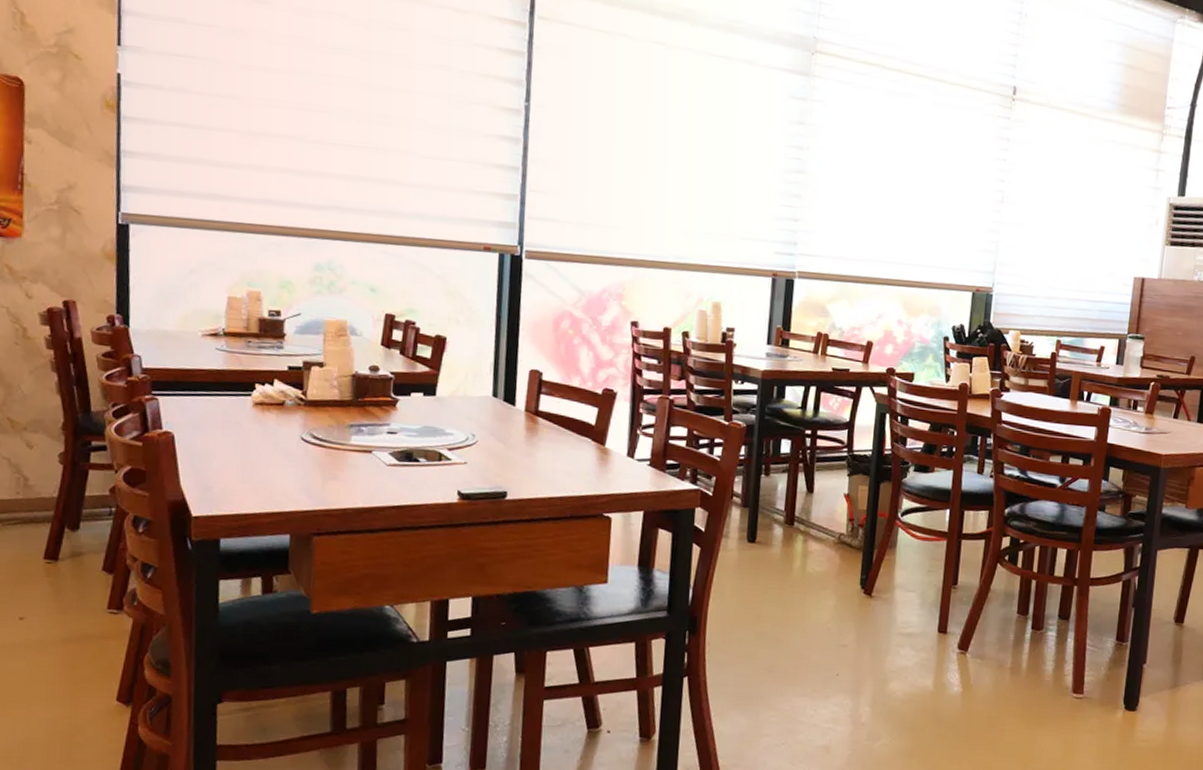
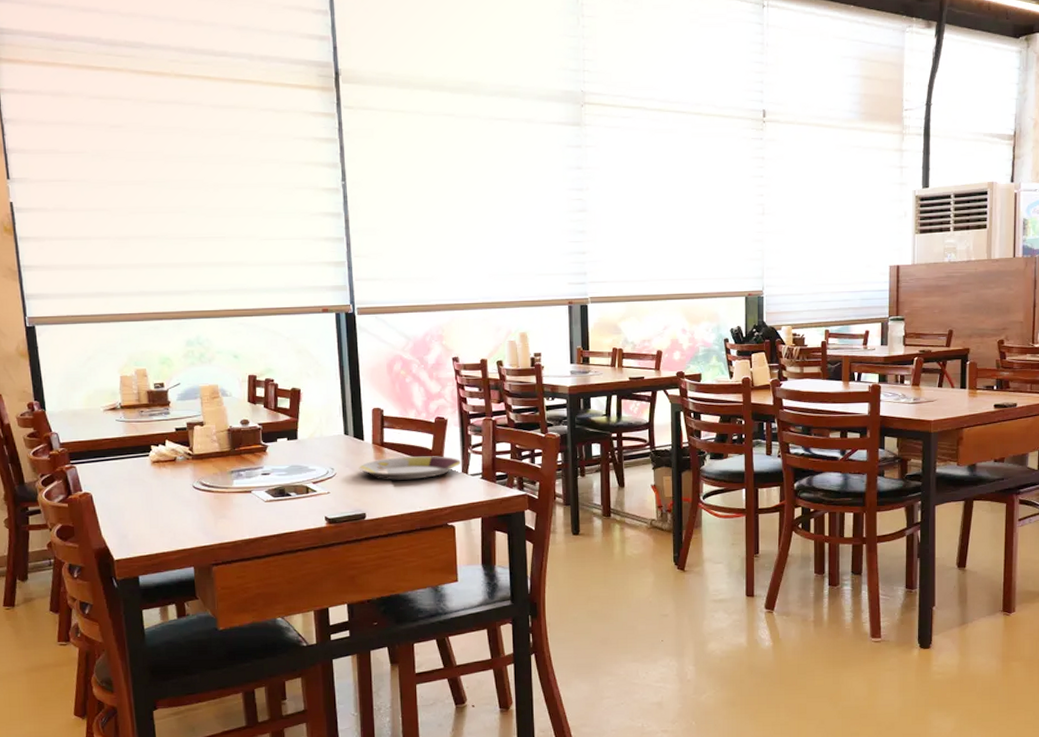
plate: none [504,429,628,458] -> present [358,456,462,480]

